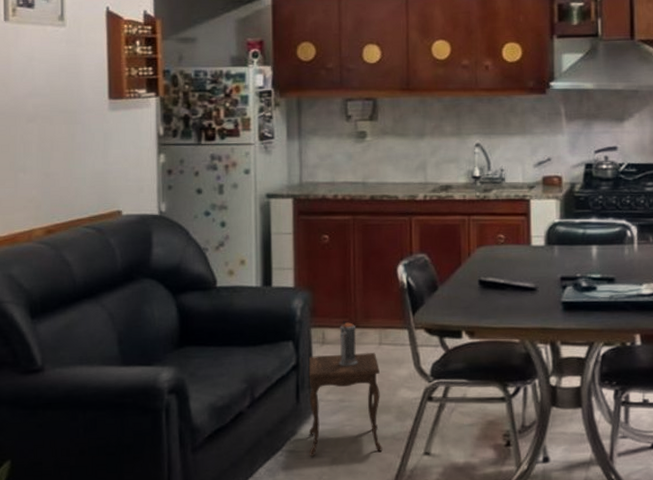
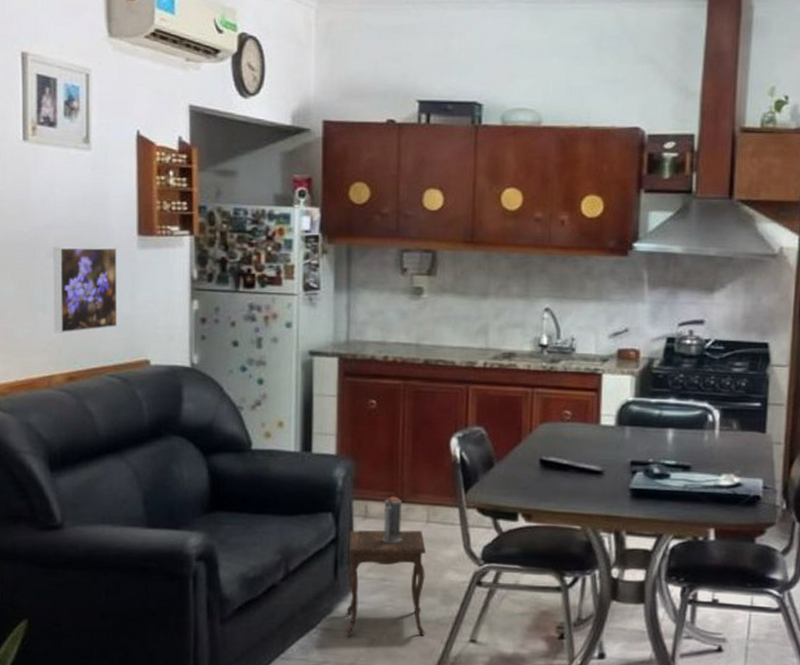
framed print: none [32,111,92,191] -> present [53,246,118,333]

